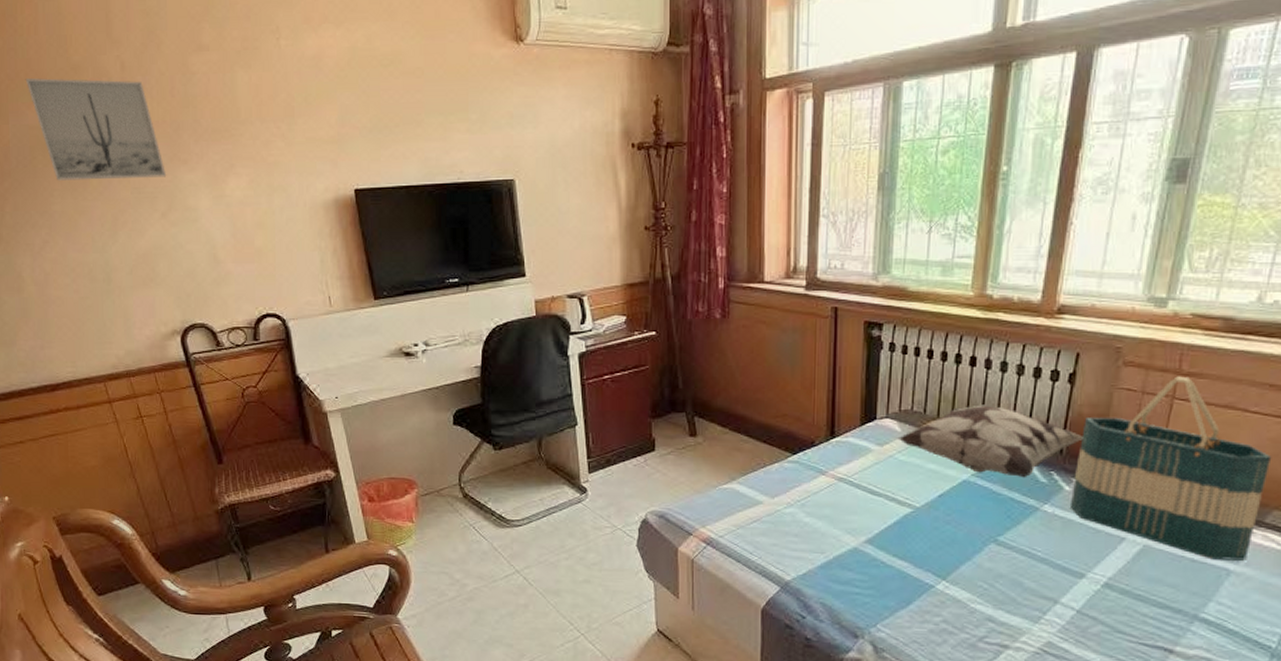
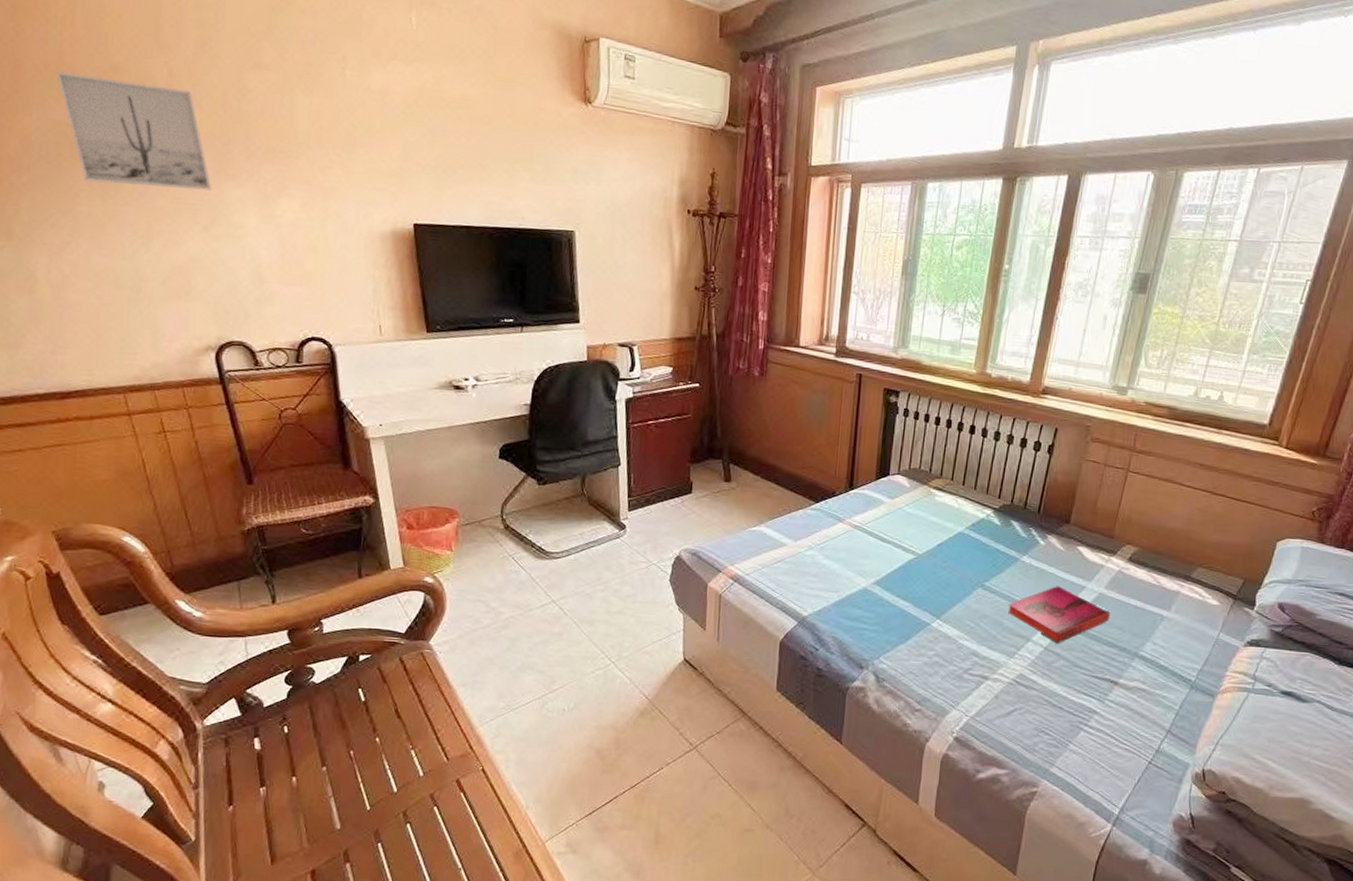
decorative pillow: present [897,405,1083,478] -> none [906,467,1057,533]
hardback book: none [1028,538,1160,607] -> present [1008,586,1111,644]
tote bag: present [1069,376,1272,561] -> none [1043,453,1199,608]

